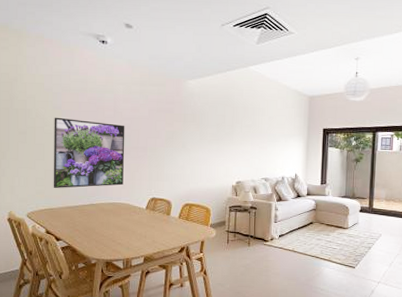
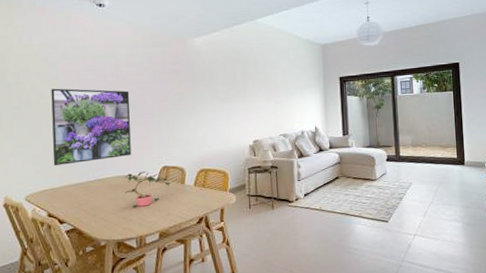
potted plant: none [115,201,158,232] -> present [123,171,172,207]

